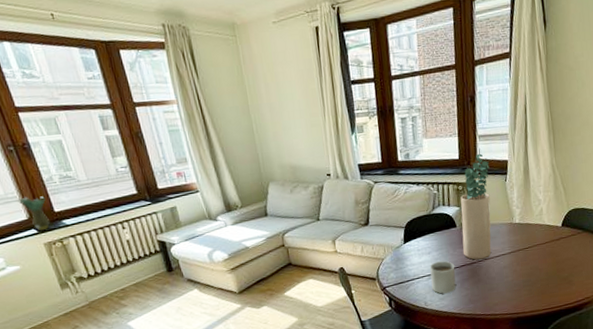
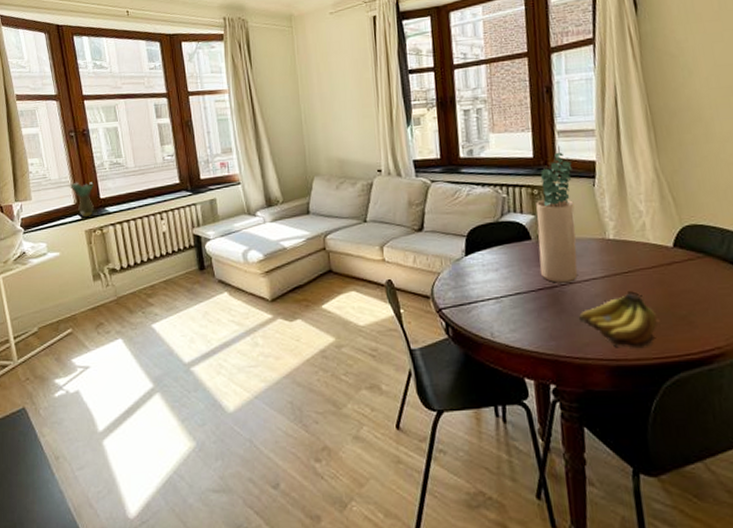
mug: present [430,261,456,294] -> none [498,281,532,324]
fruit: none [490,263,548,304] -> present [578,293,658,349]

